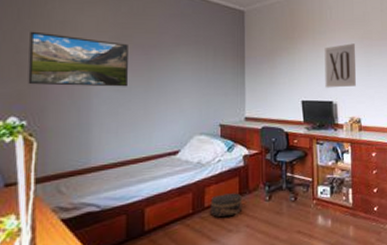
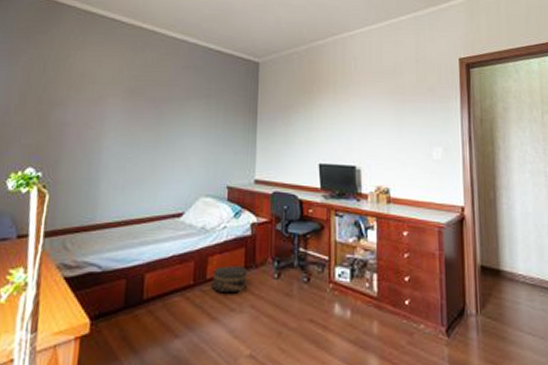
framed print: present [28,31,129,87] -> none [46,83,140,141]
wall art: present [324,43,356,88] -> none [347,99,385,151]

